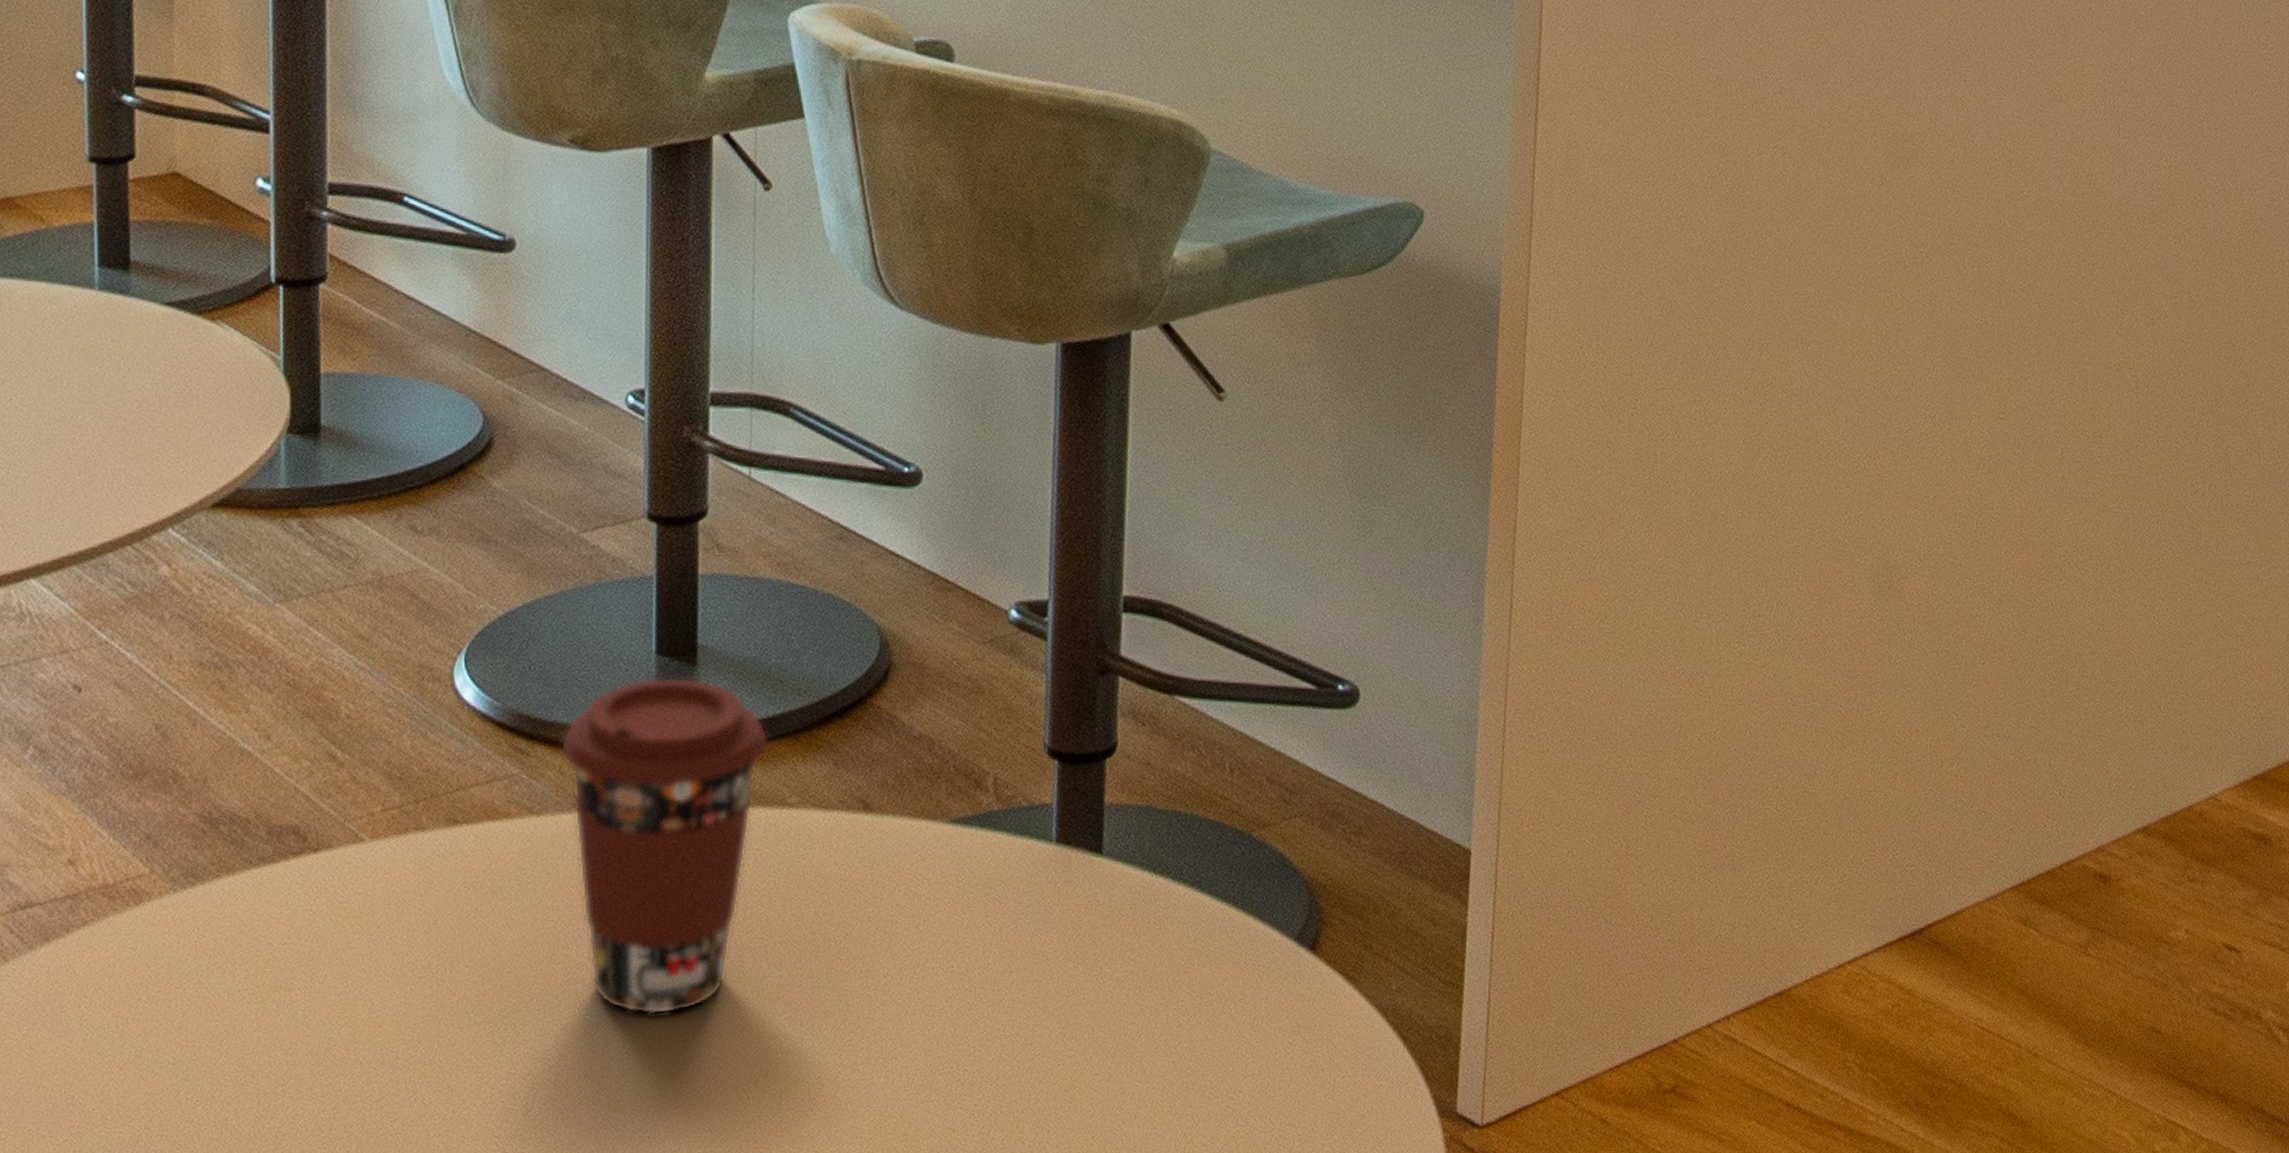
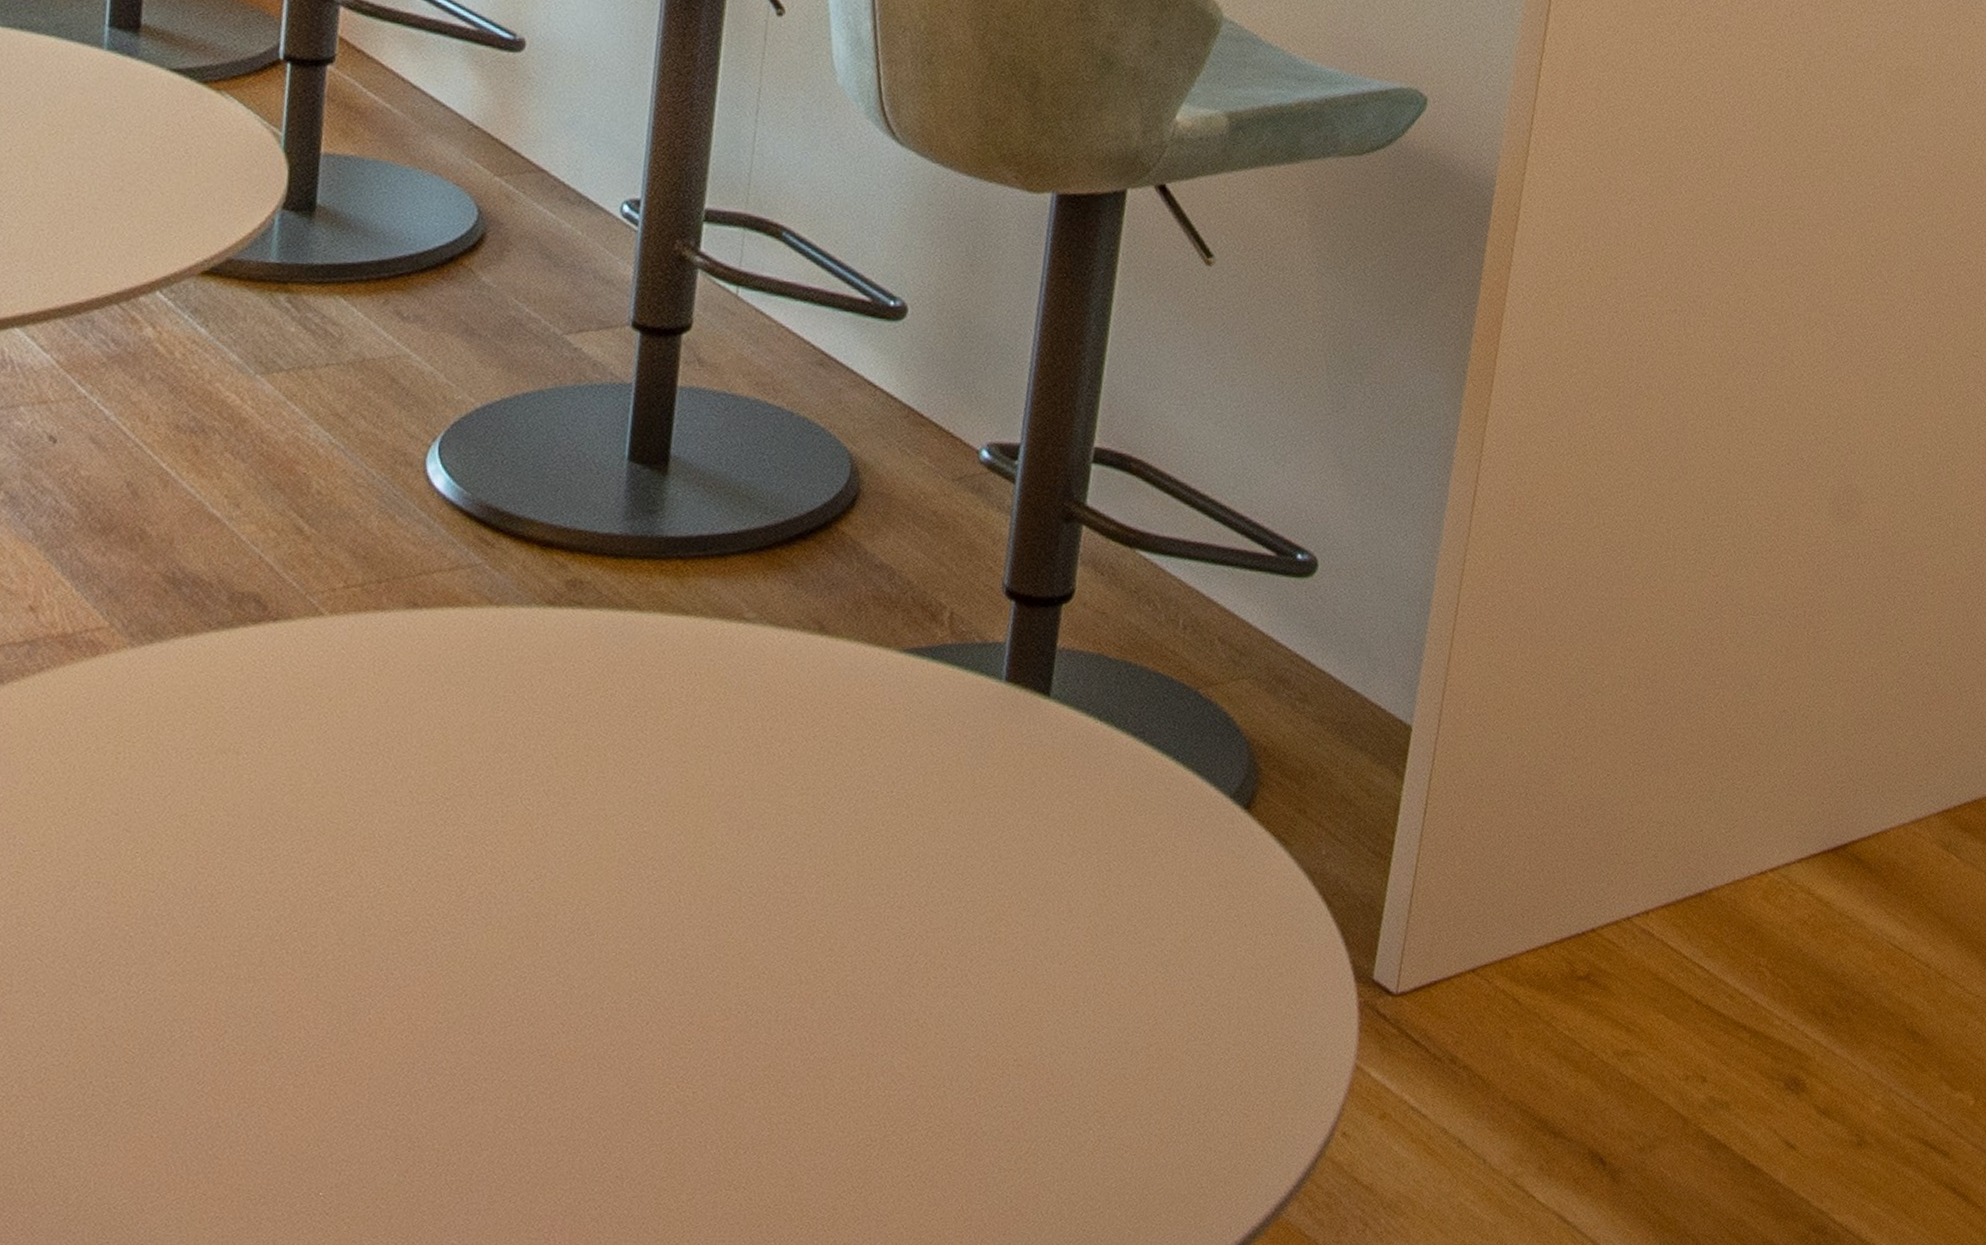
coffee cup: present [560,676,769,1015] -> none [525,483,732,812]

